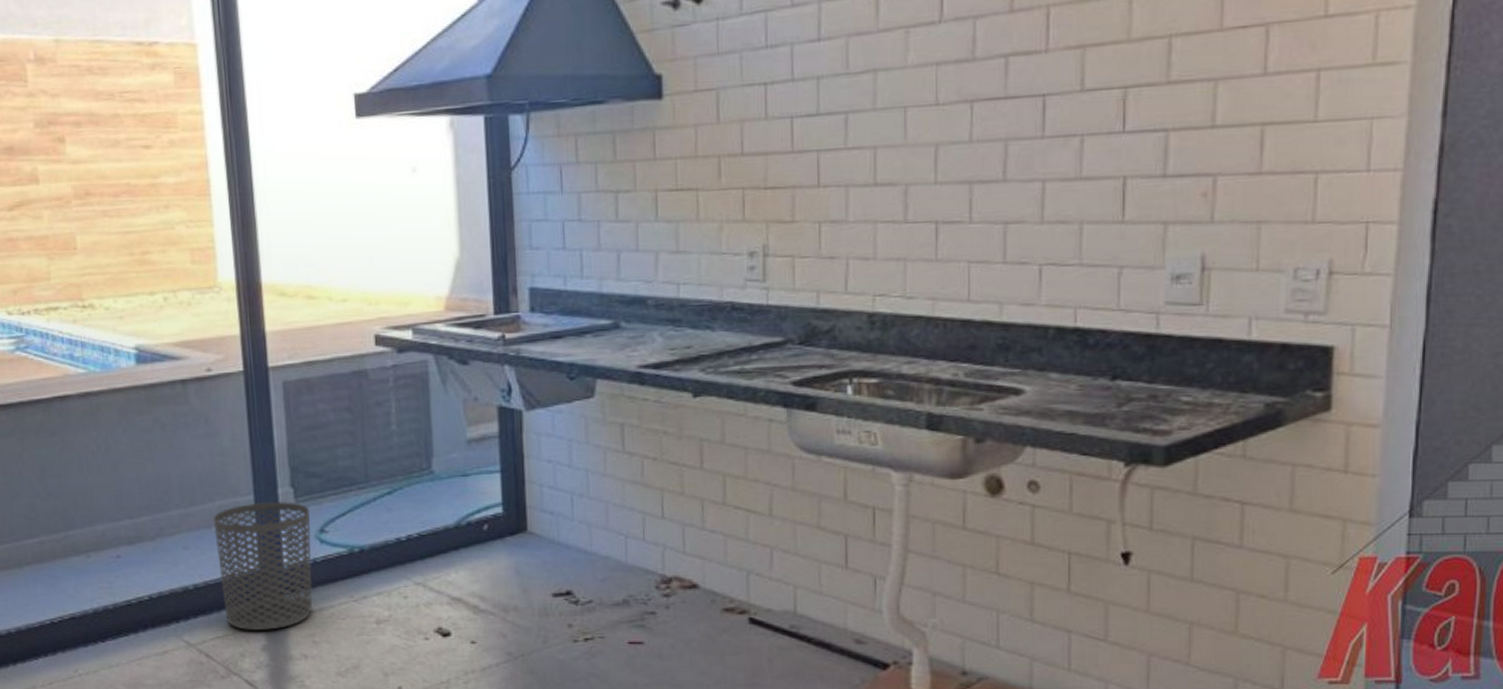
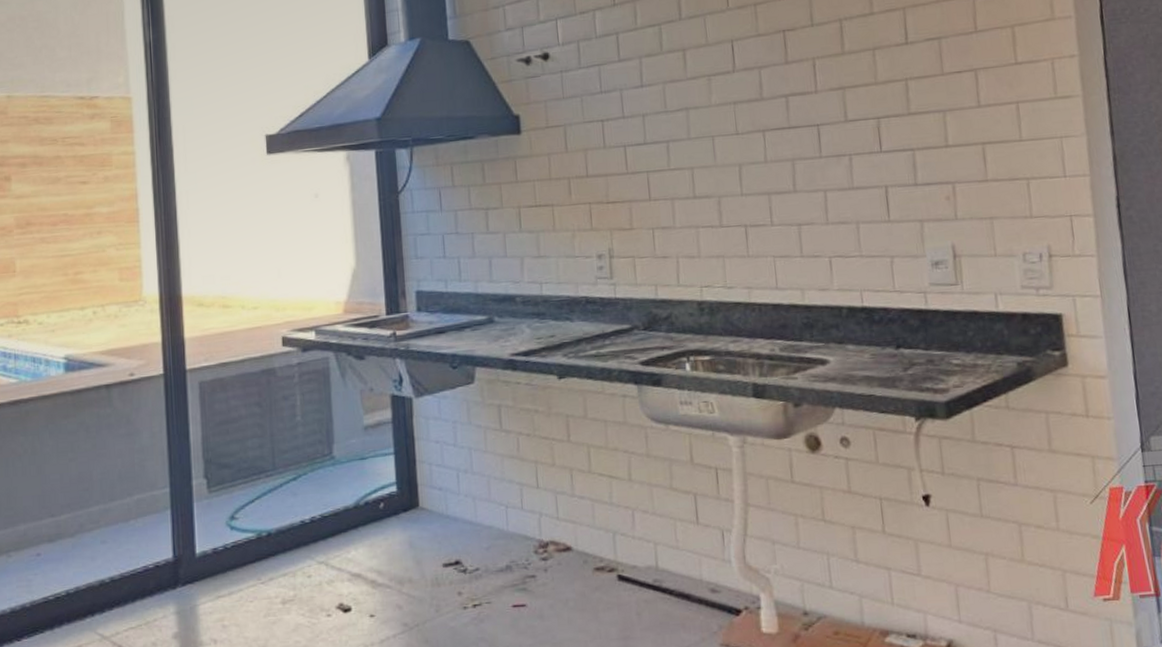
waste bin: present [213,501,313,630] -> none [131,492,223,619]

